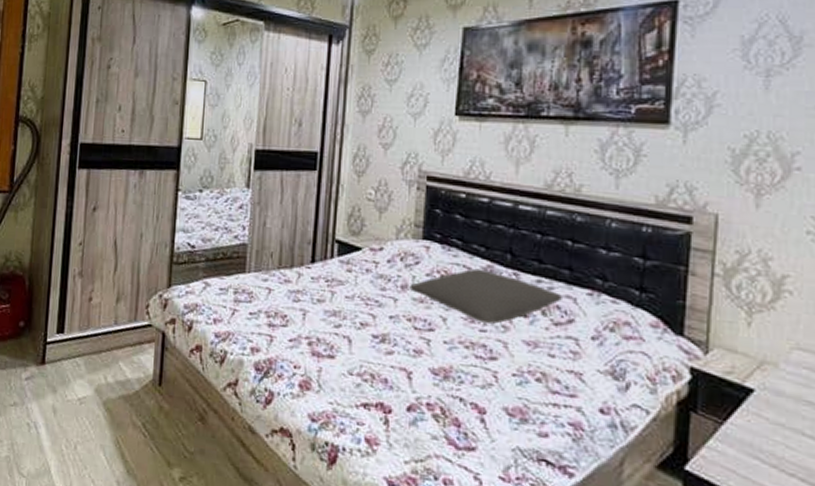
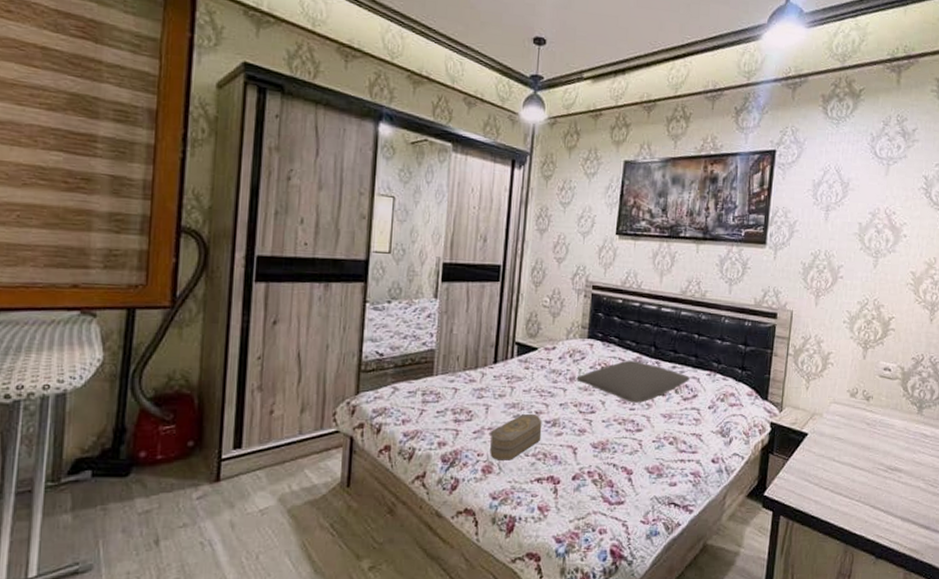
decorative box: none [308,324,369,378] -> present [490,414,542,460]

